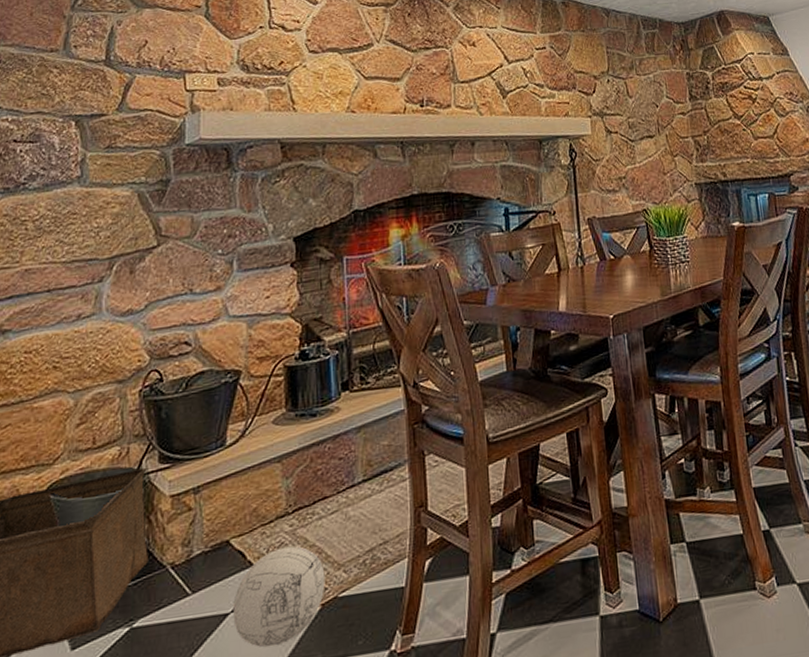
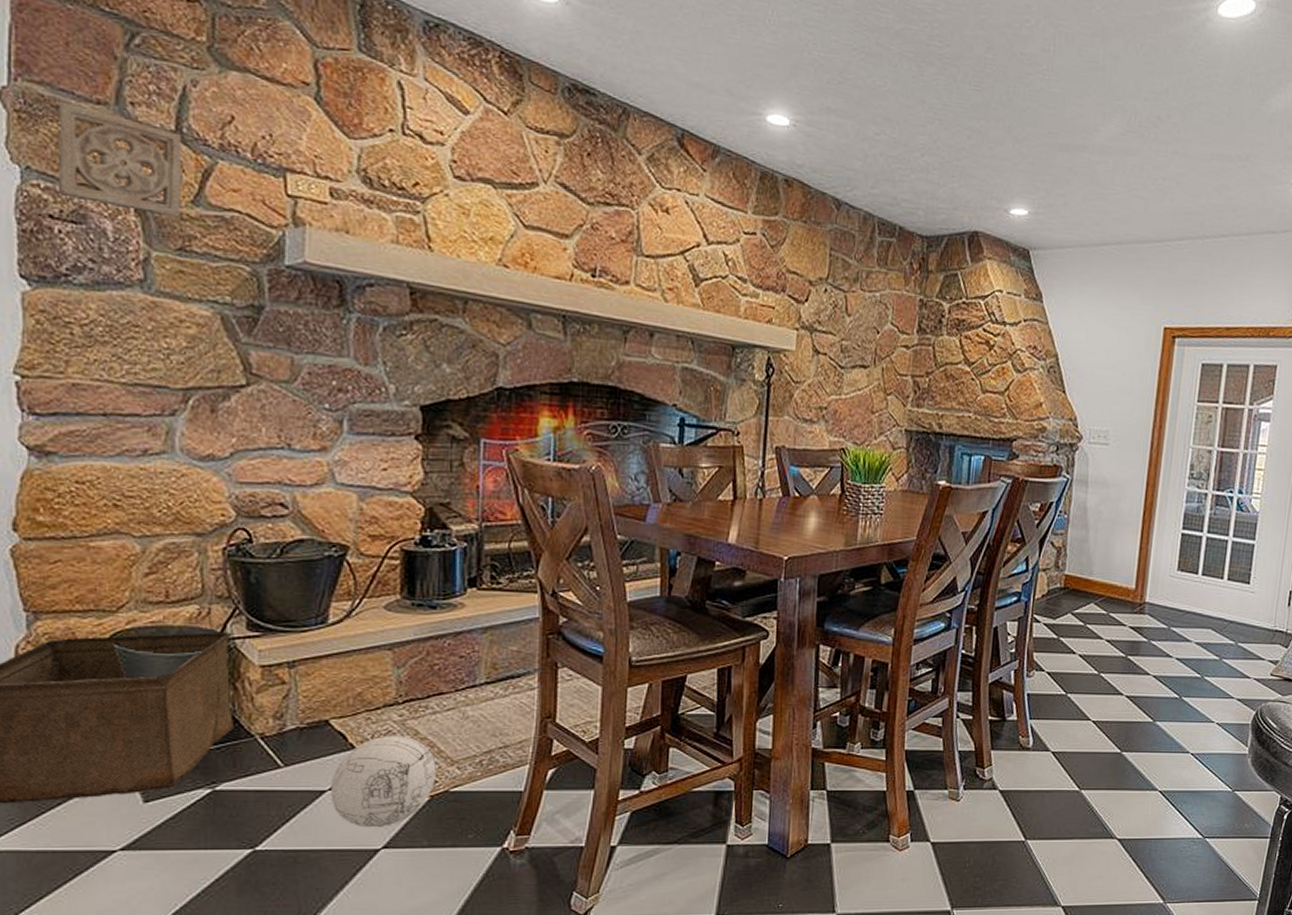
wall ornament: none [20,54,109,125] -> present [57,101,181,218]

